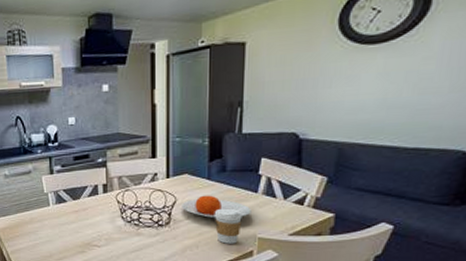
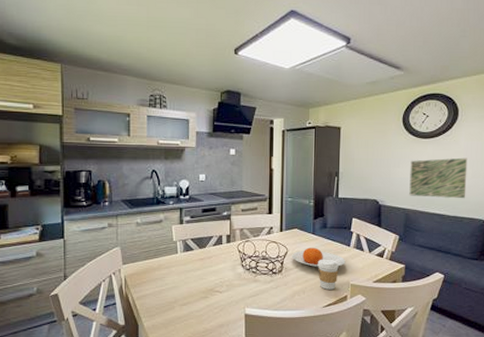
wall art: none [345,65,443,125] -> present [409,157,468,199]

